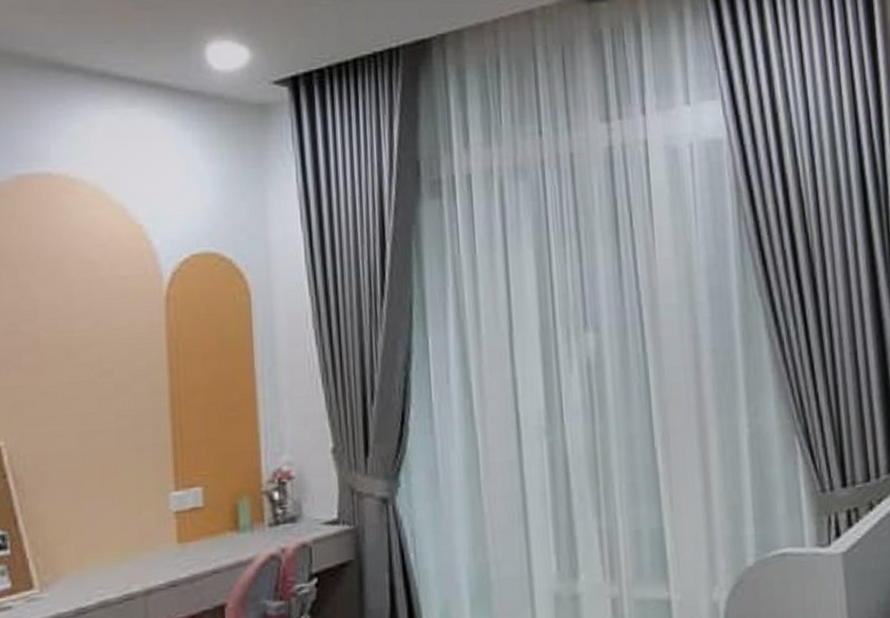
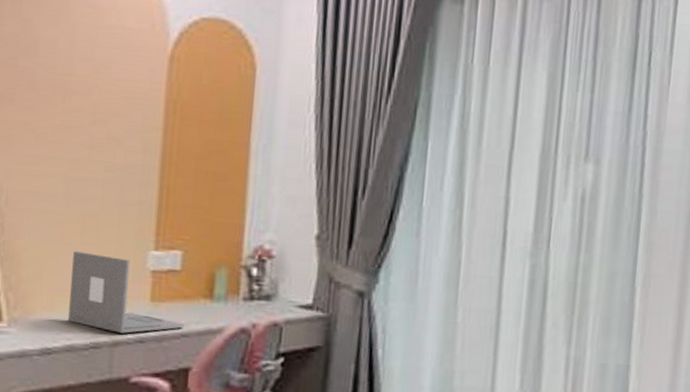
laptop: none [96,504,215,581] -> present [68,250,185,334]

